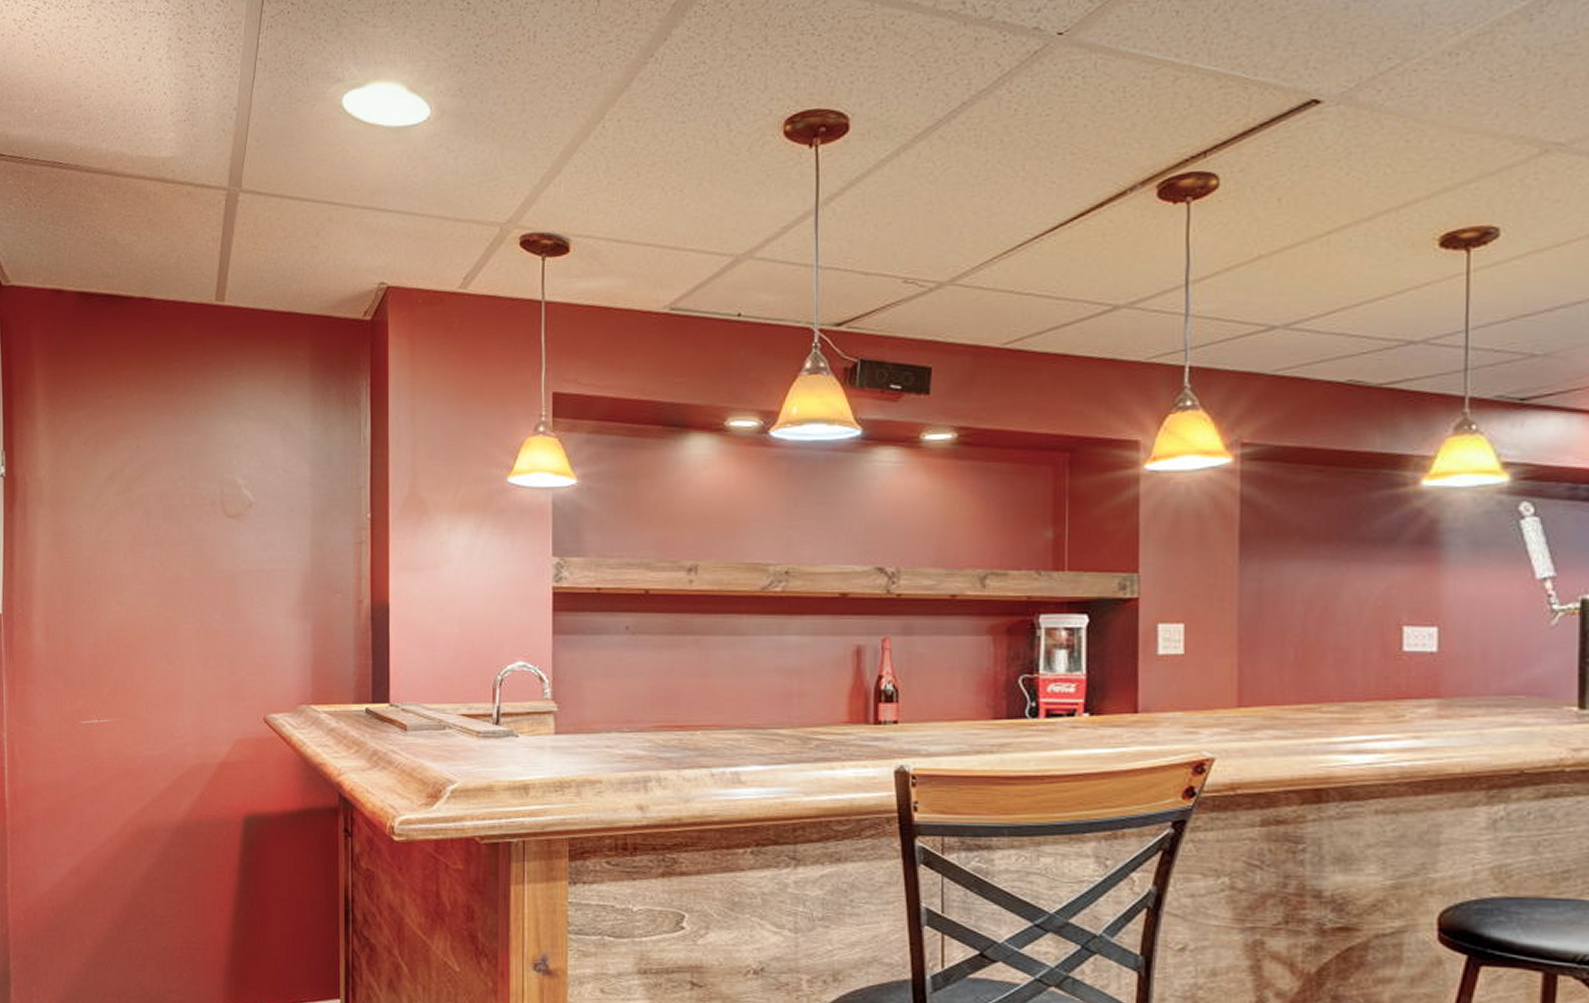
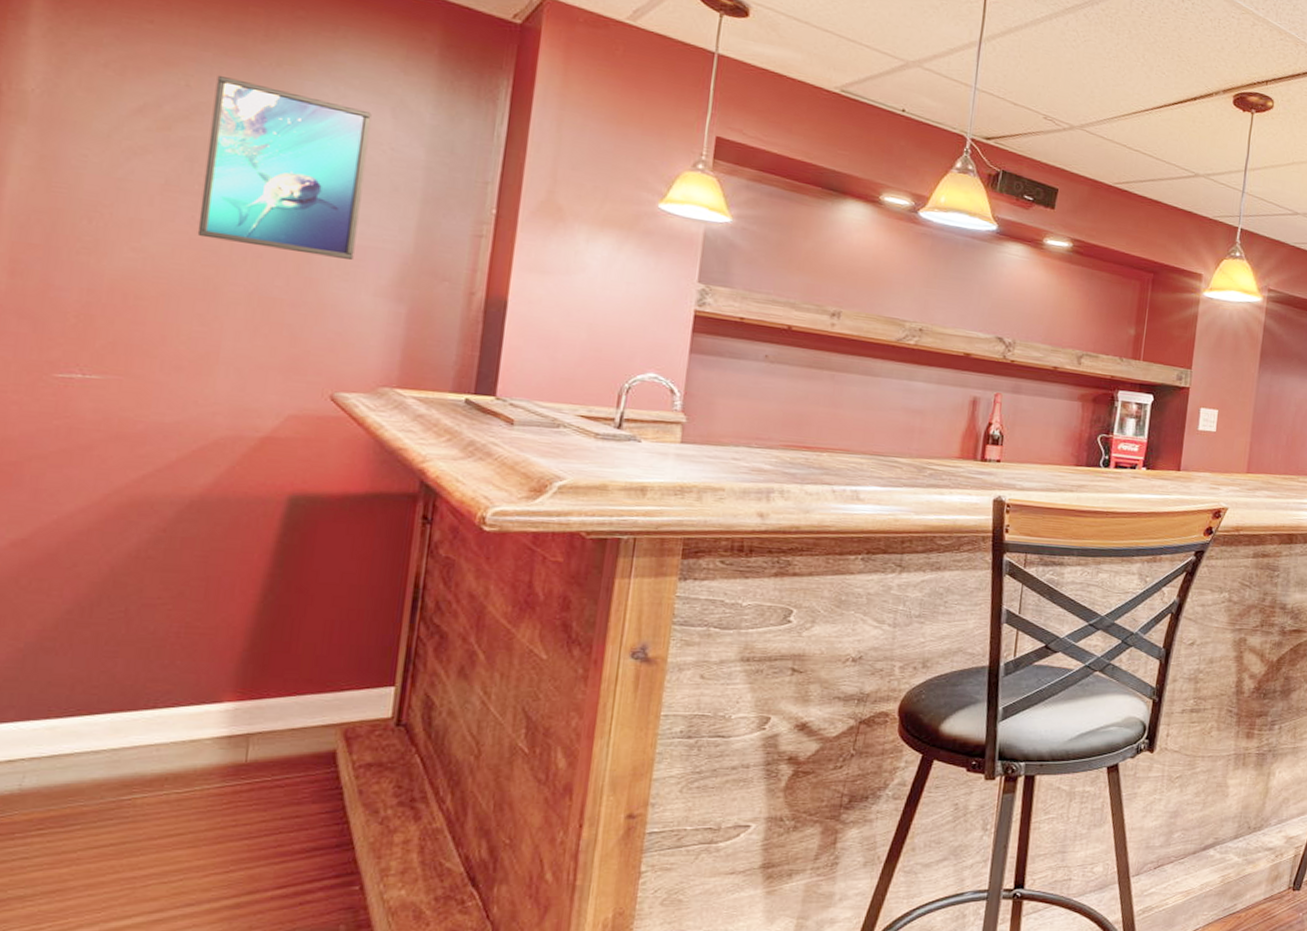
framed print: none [156,433,267,585] -> present [197,76,372,260]

